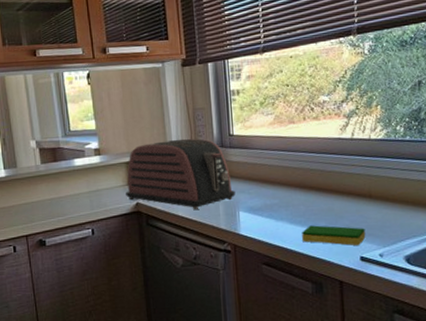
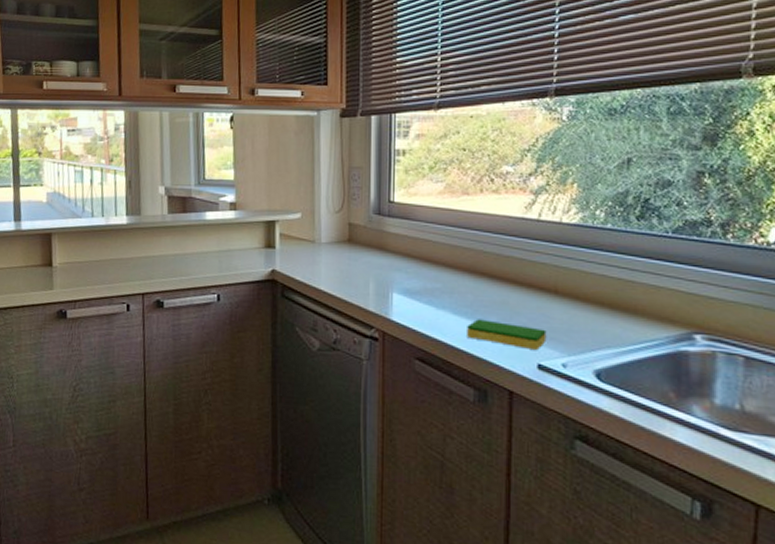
toaster: present [126,138,235,209] -> none [261,200,390,285]

